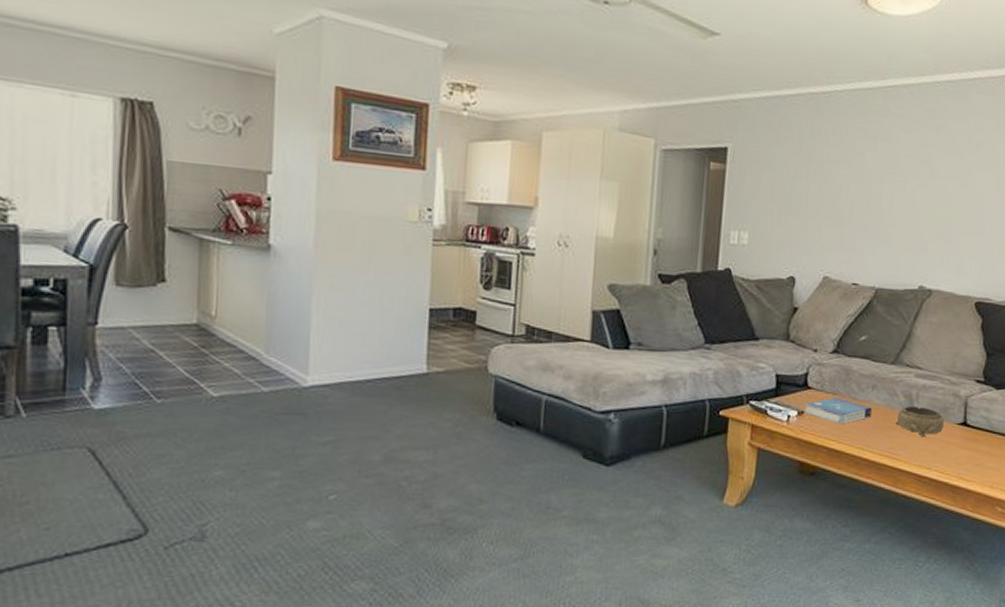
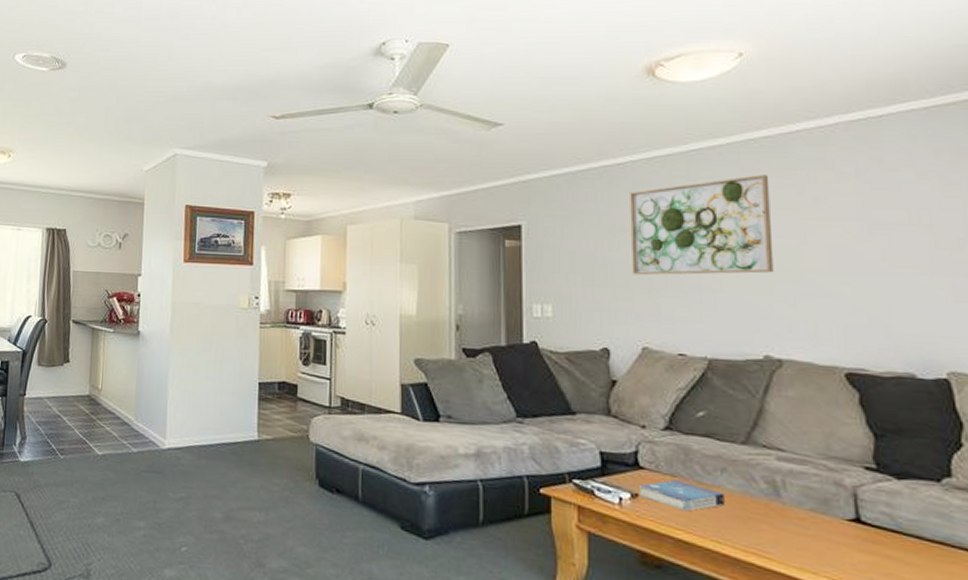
wall art: none [823,117,947,211] -> present [630,175,774,276]
decorative bowl: present [896,405,944,437] -> none [759,494,827,534]

